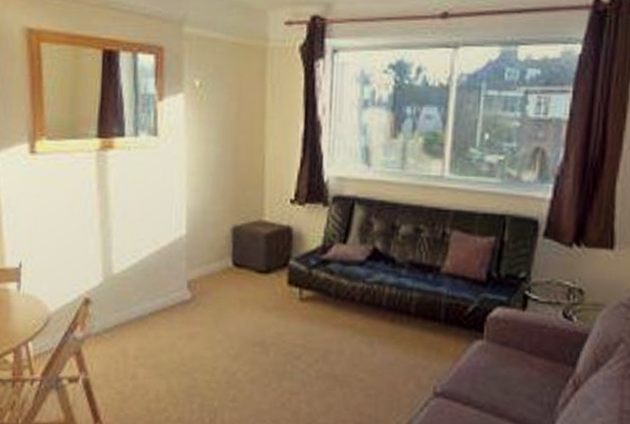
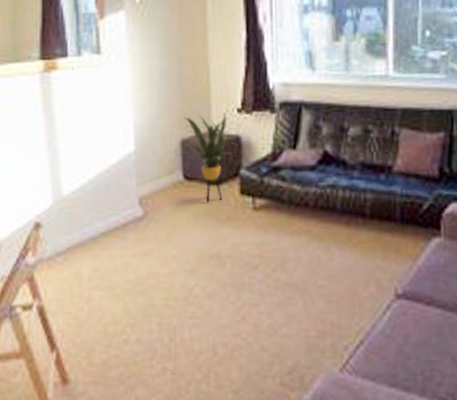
house plant: none [236,203,289,290] -> present [184,113,238,202]

